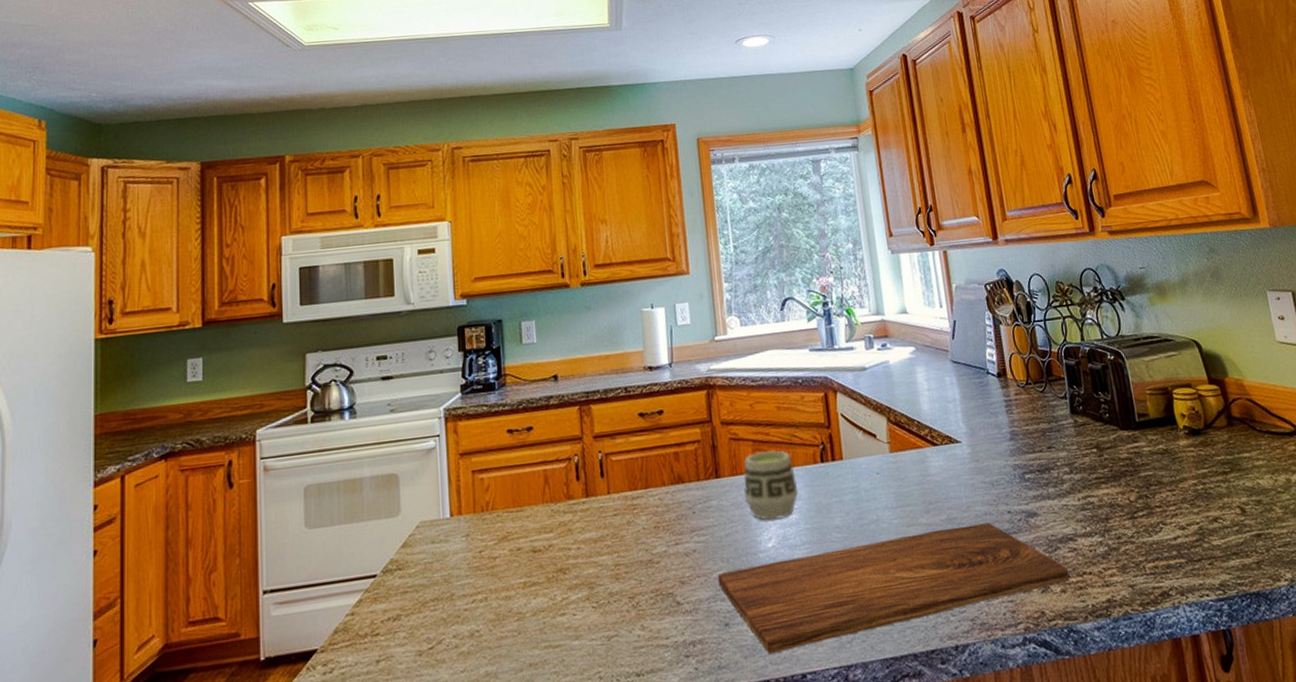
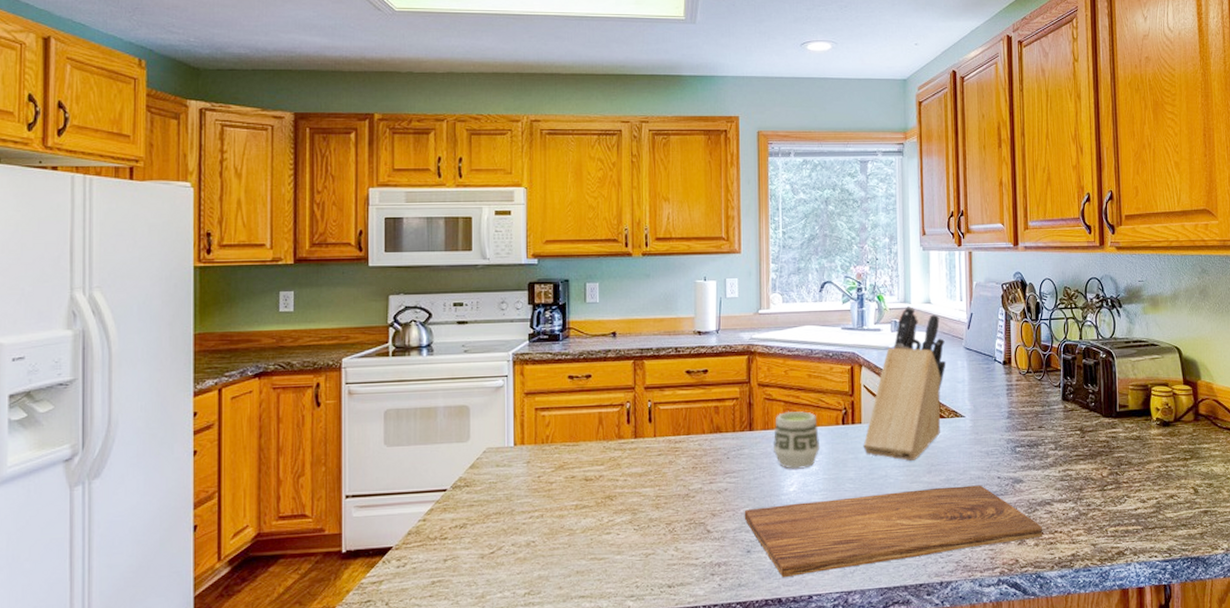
knife block: none [847,318,935,501] -> present [863,306,947,462]

